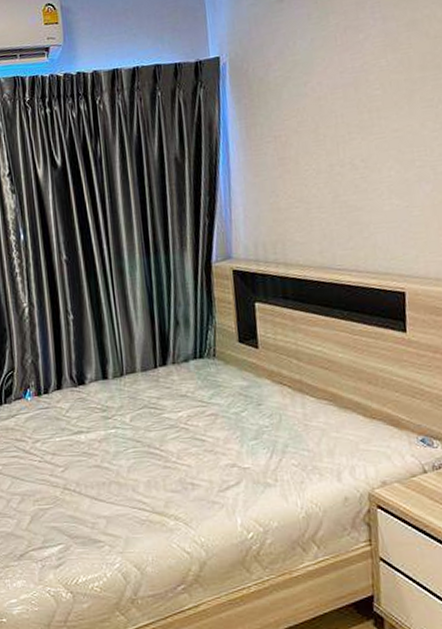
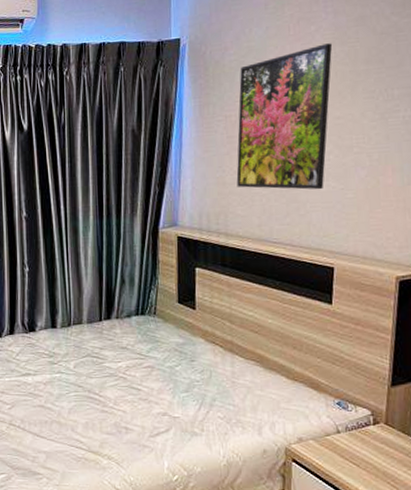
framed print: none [286,51,387,213] -> present [236,43,333,190]

